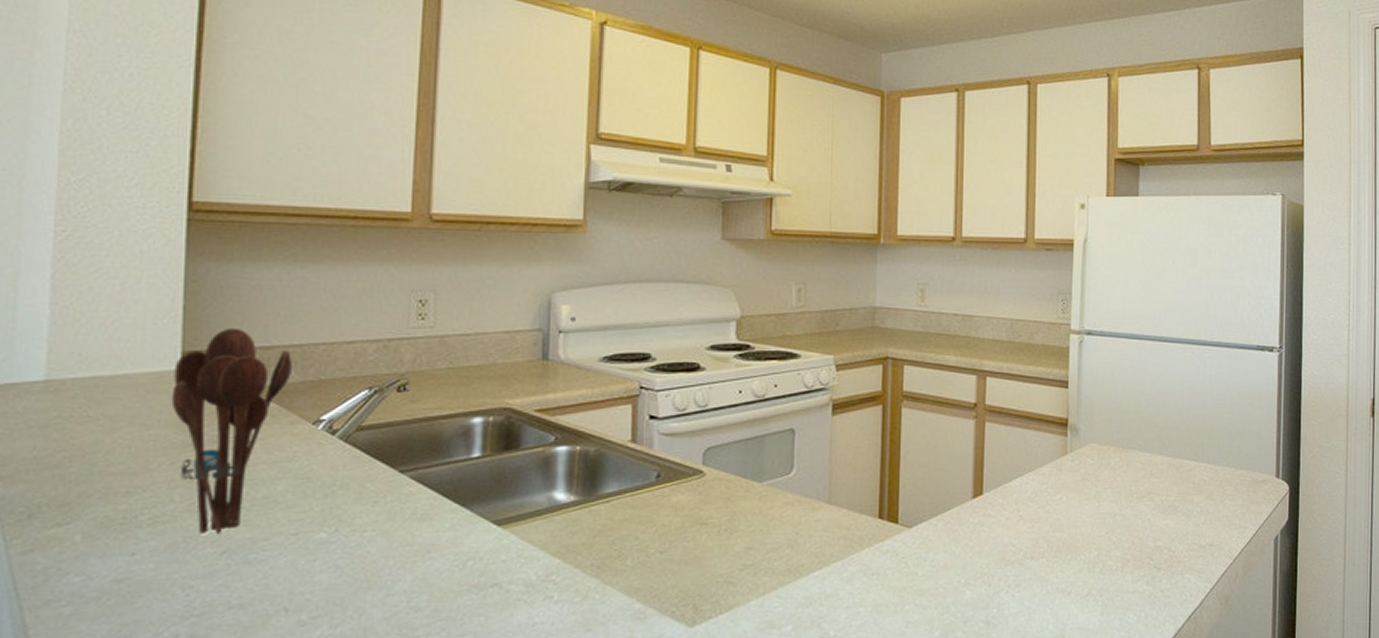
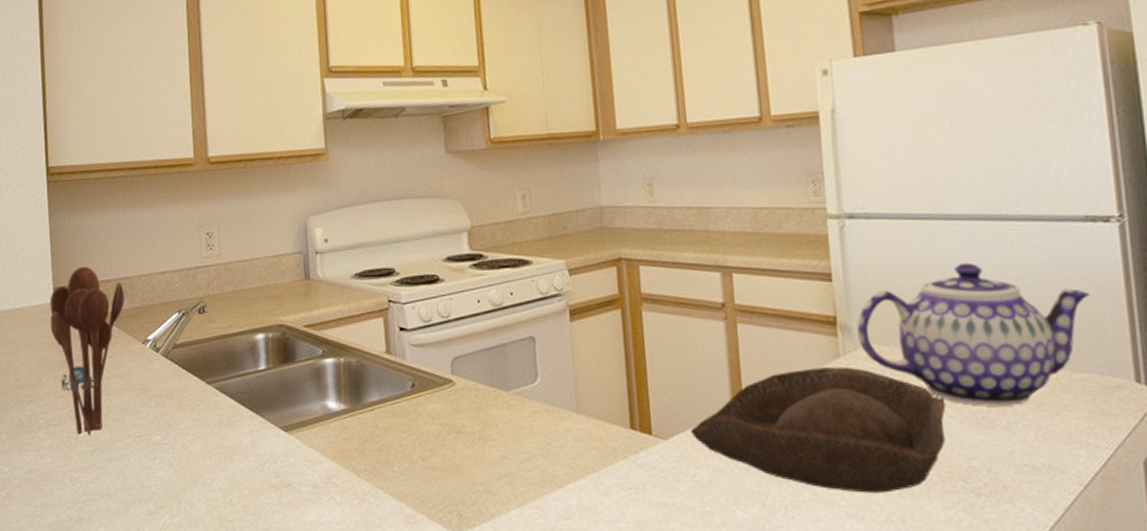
bowl: none [933,462,1144,571] -> present [690,366,946,493]
teapot: none [1083,378,1253,496] -> present [857,262,1090,406]

